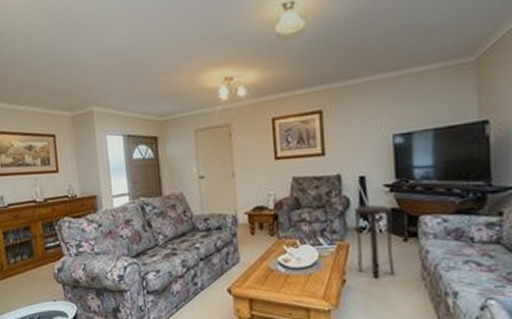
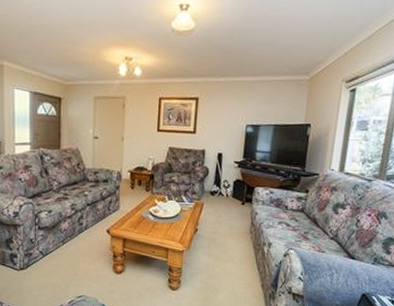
stool: present [353,205,395,278] -> none [207,175,237,230]

